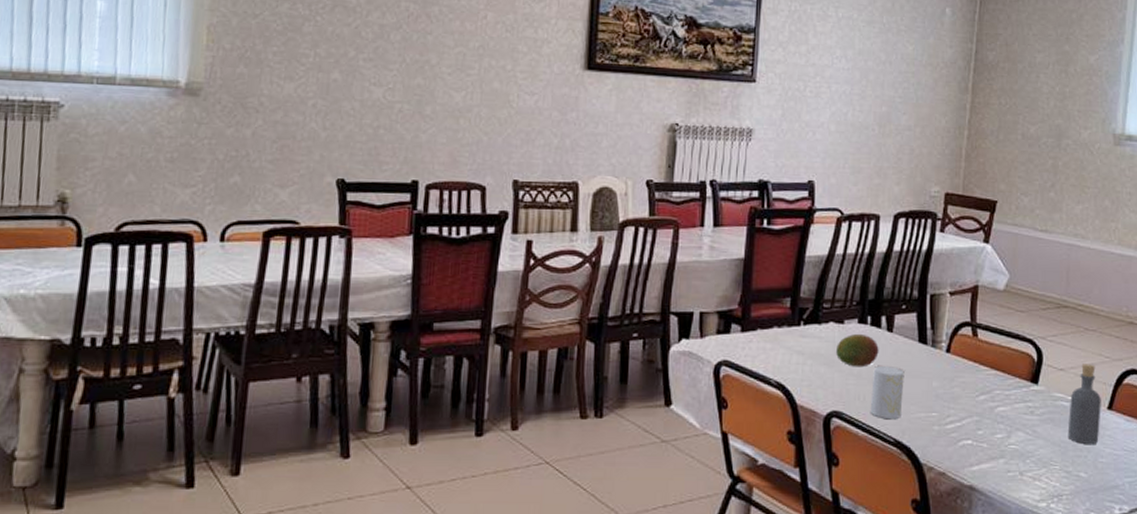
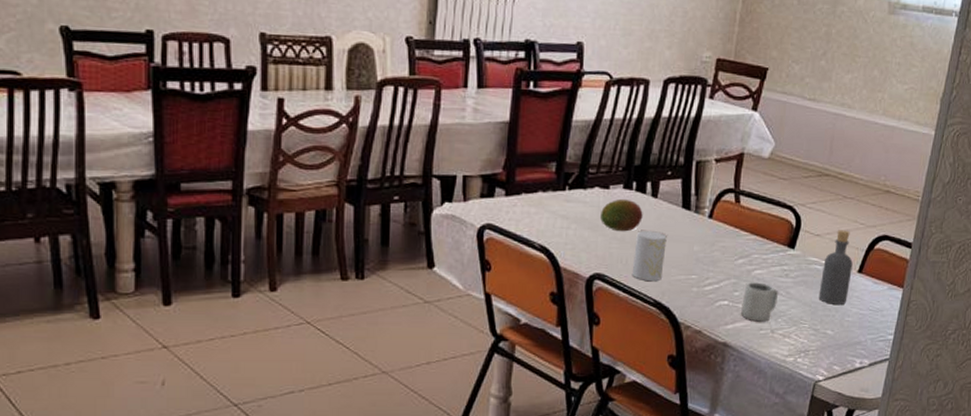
cup: none [986,420,1025,463] -> present [741,282,779,322]

